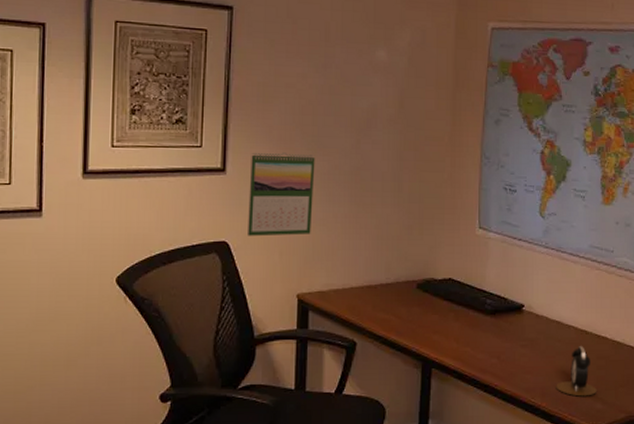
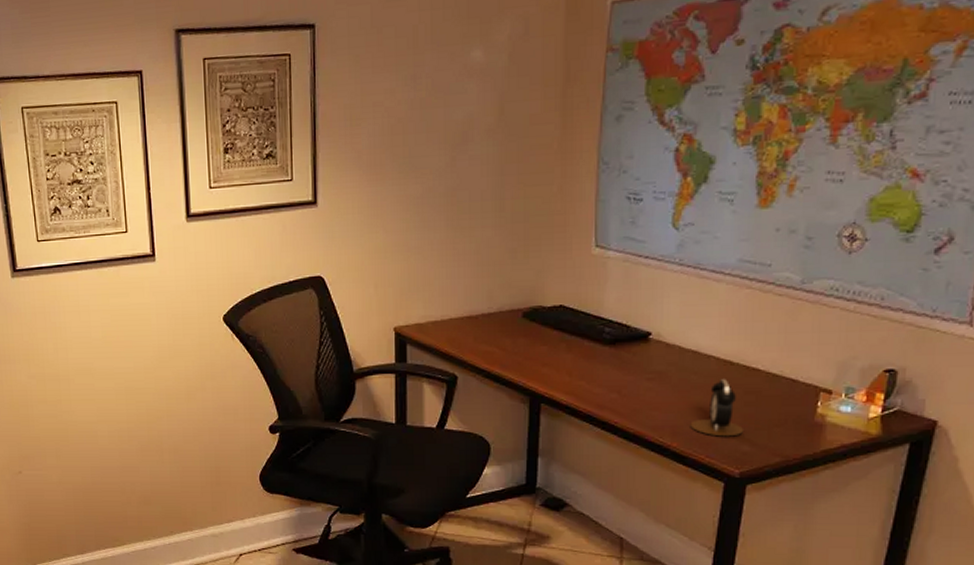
calendar: present [248,153,315,237] -> none [341,178,408,270]

